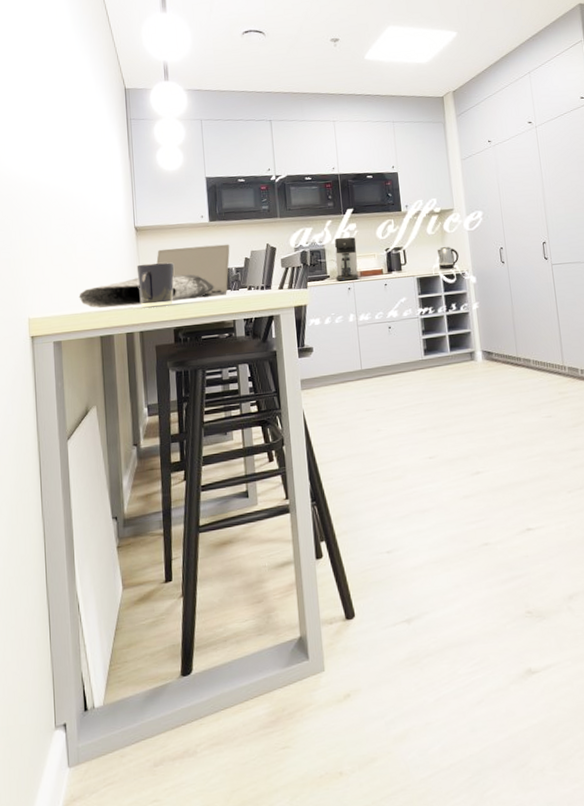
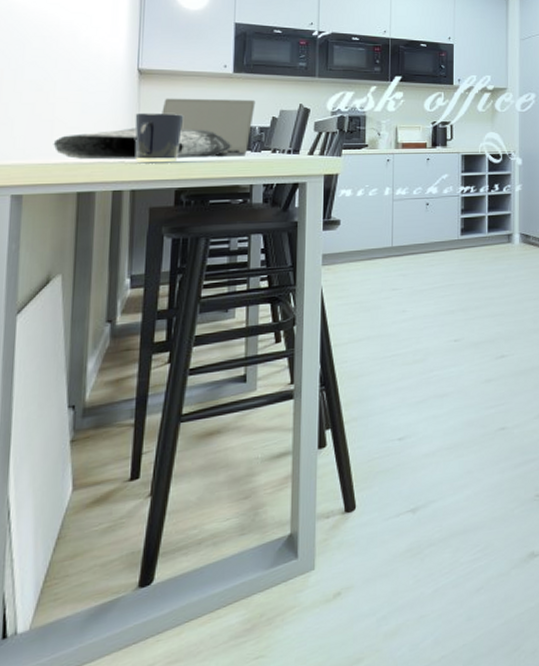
coffee maker: present [335,237,358,282] -> none [375,105,401,152]
kettle: present [437,246,459,270] -> none [485,125,507,149]

